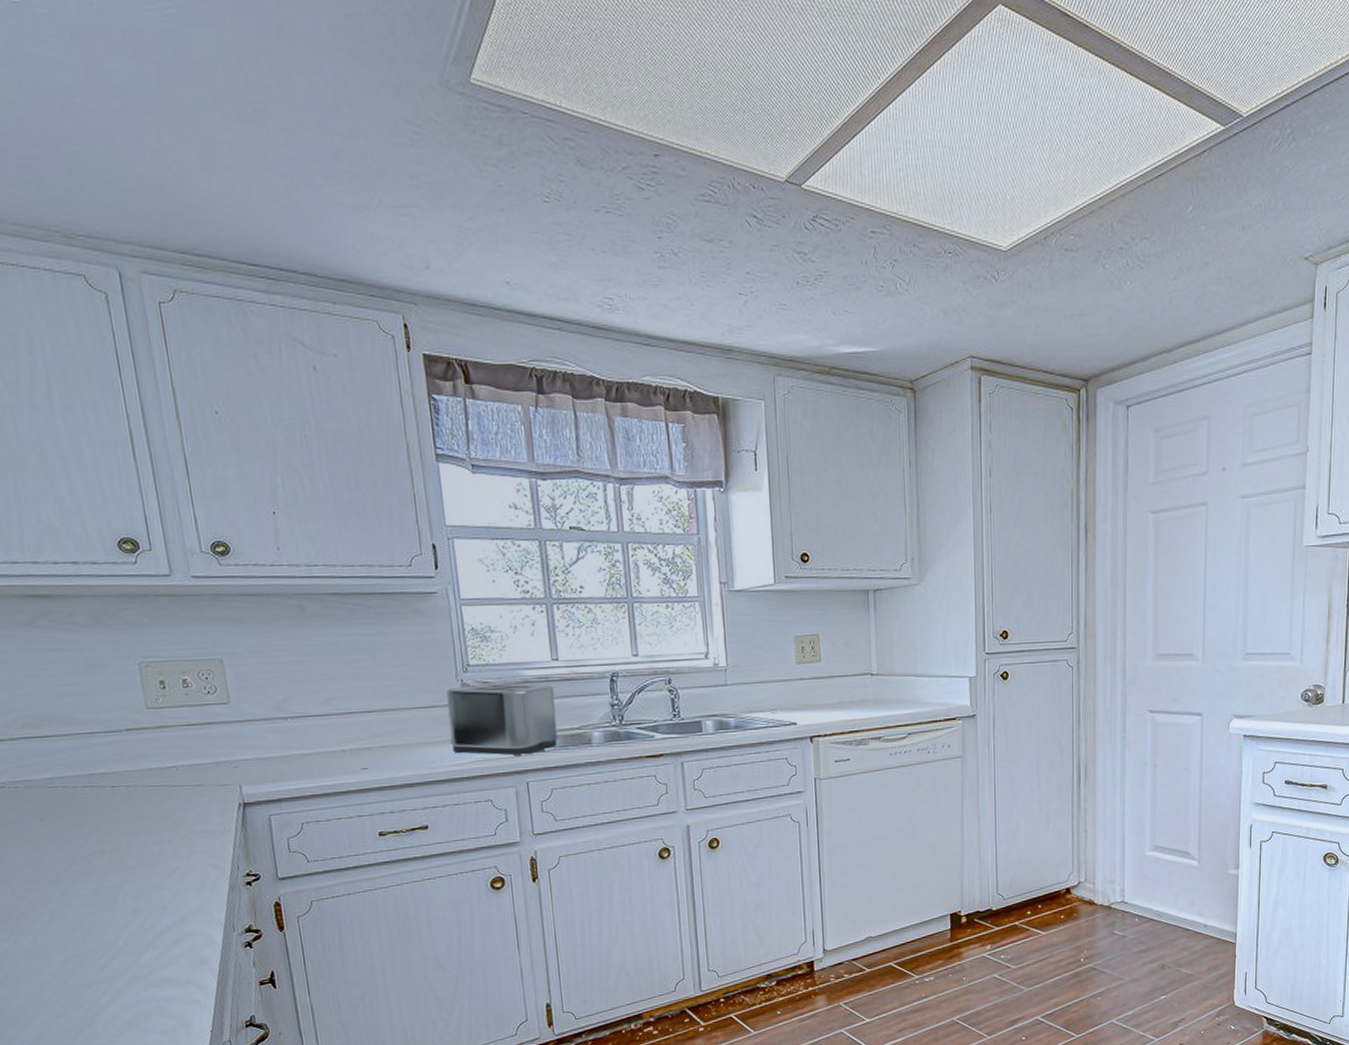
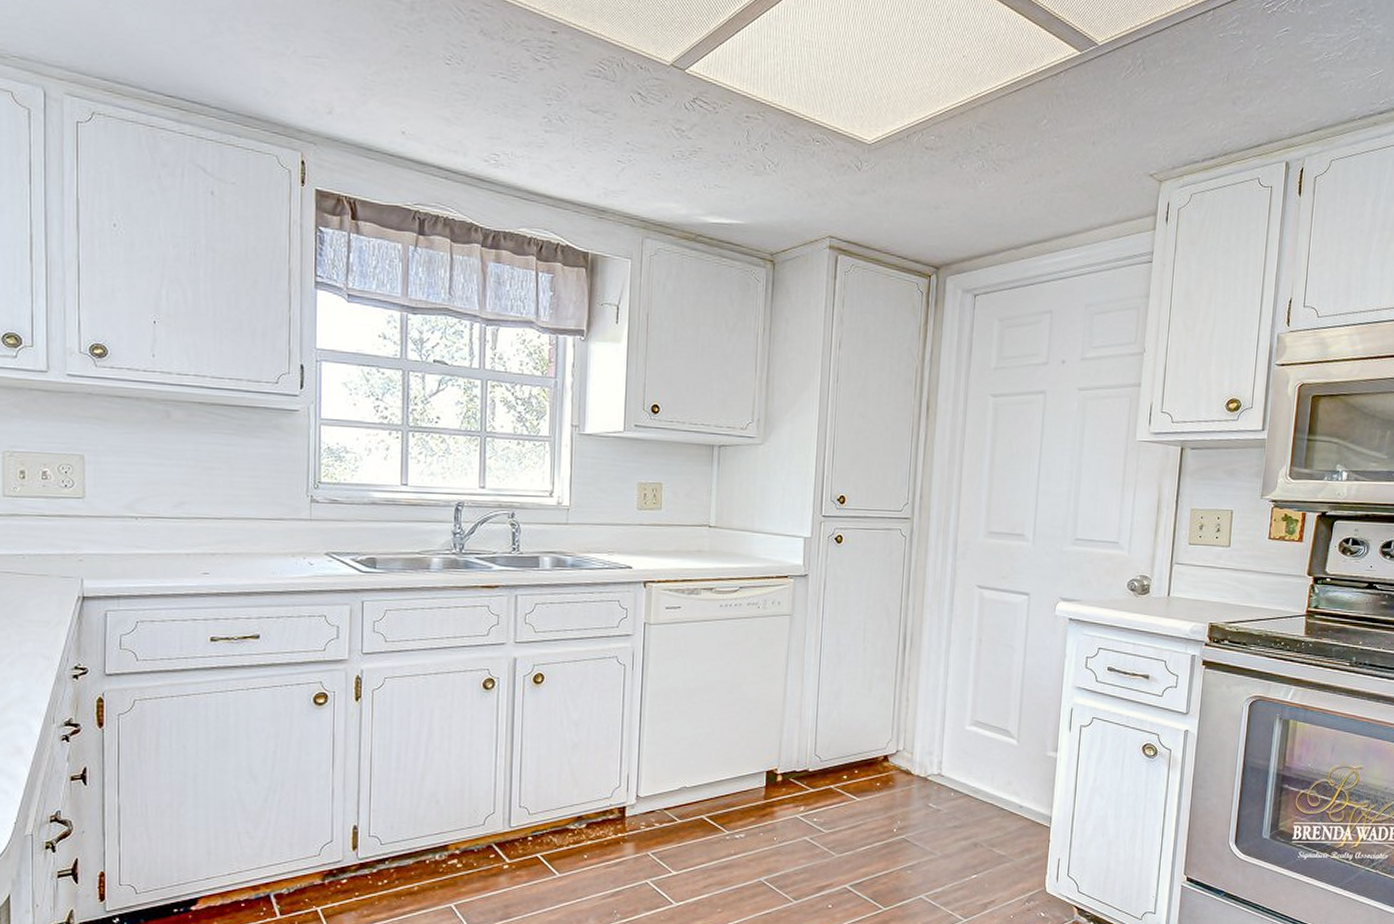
toaster: present [446,683,557,757] -> none [293,501,400,576]

